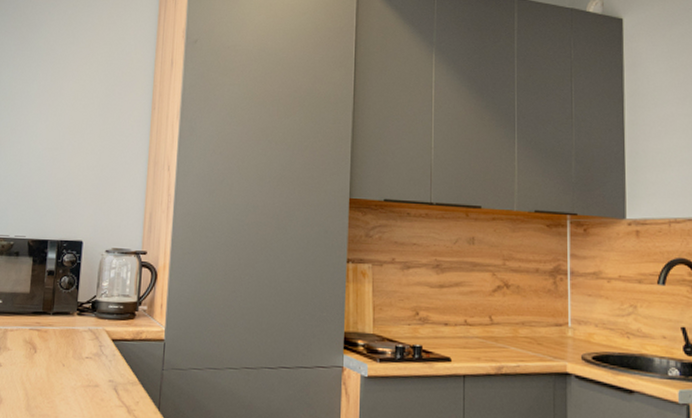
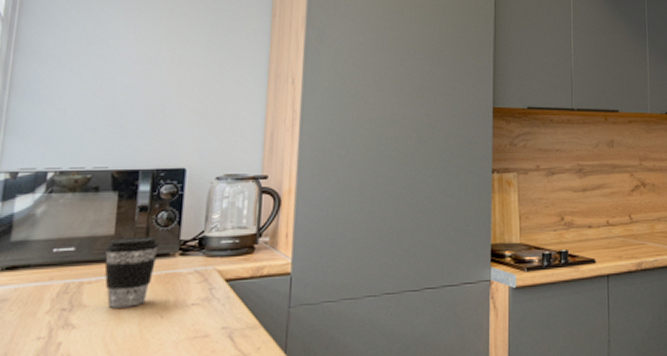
coffee cup: none [22,295,62,354] -> present [104,236,159,308]

